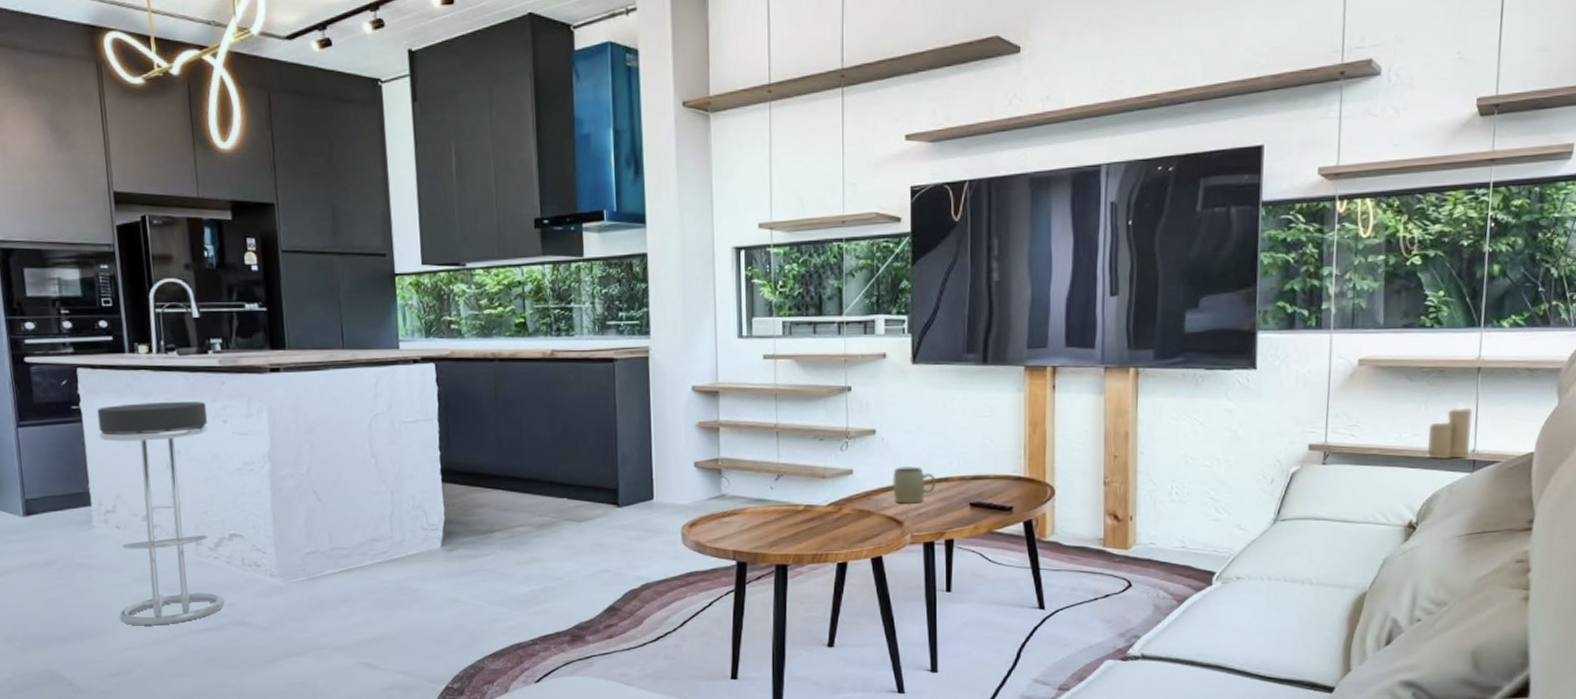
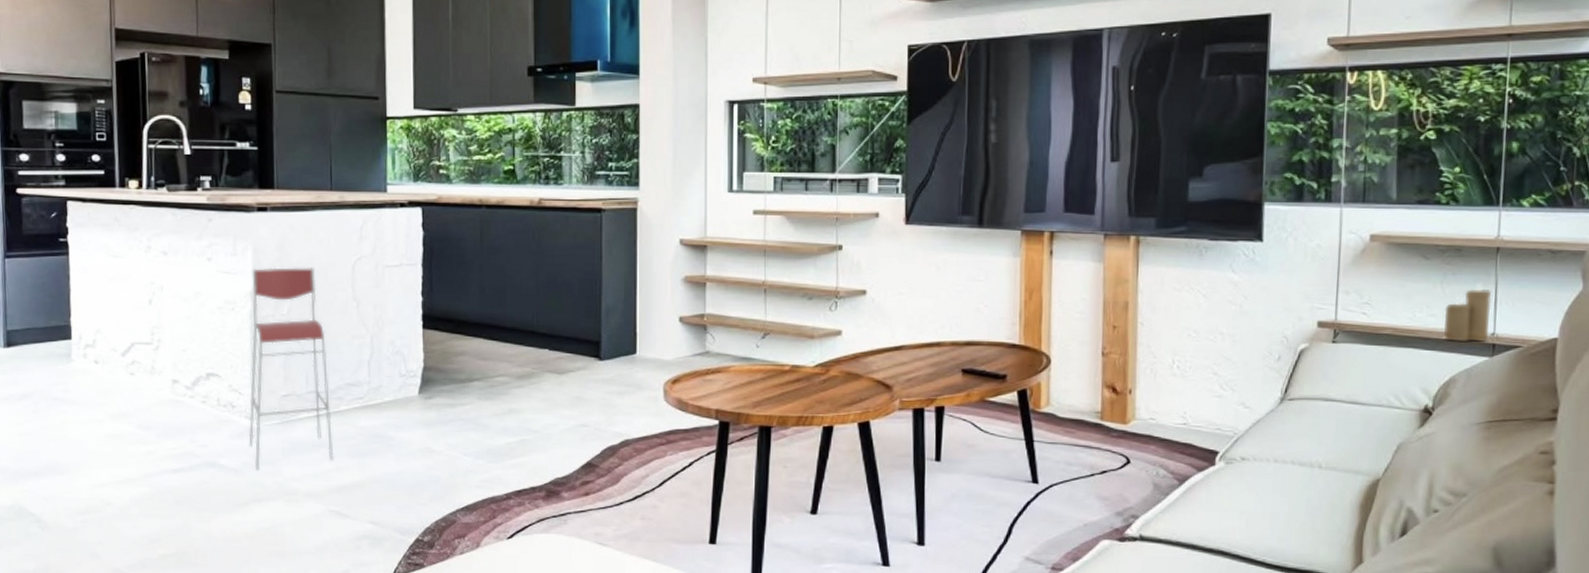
bar stool: present [97,401,224,626] -> none [84,237,197,464]
bar stool: none [268,425,361,627] -> present [248,267,334,471]
mug: present [893,466,937,504] -> none [882,329,928,368]

